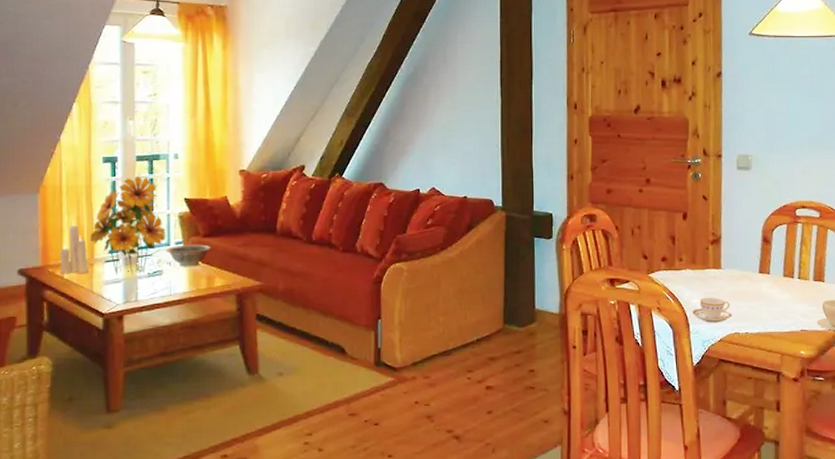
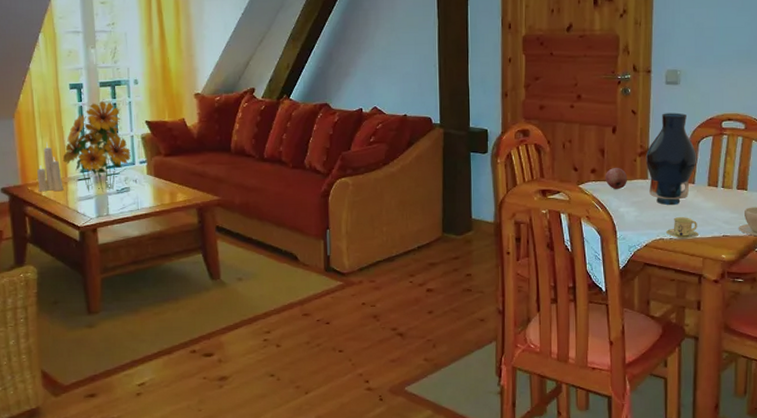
decorative bowl: present [166,244,212,267] -> none [131,163,173,184]
fruit: none [676,255,700,280] -> present [605,167,628,190]
teacup: present [692,297,733,323] -> none [620,206,658,230]
vase: none [718,199,772,297] -> present [645,112,698,206]
cup and saucer: none [741,310,777,333] -> present [666,217,700,239]

